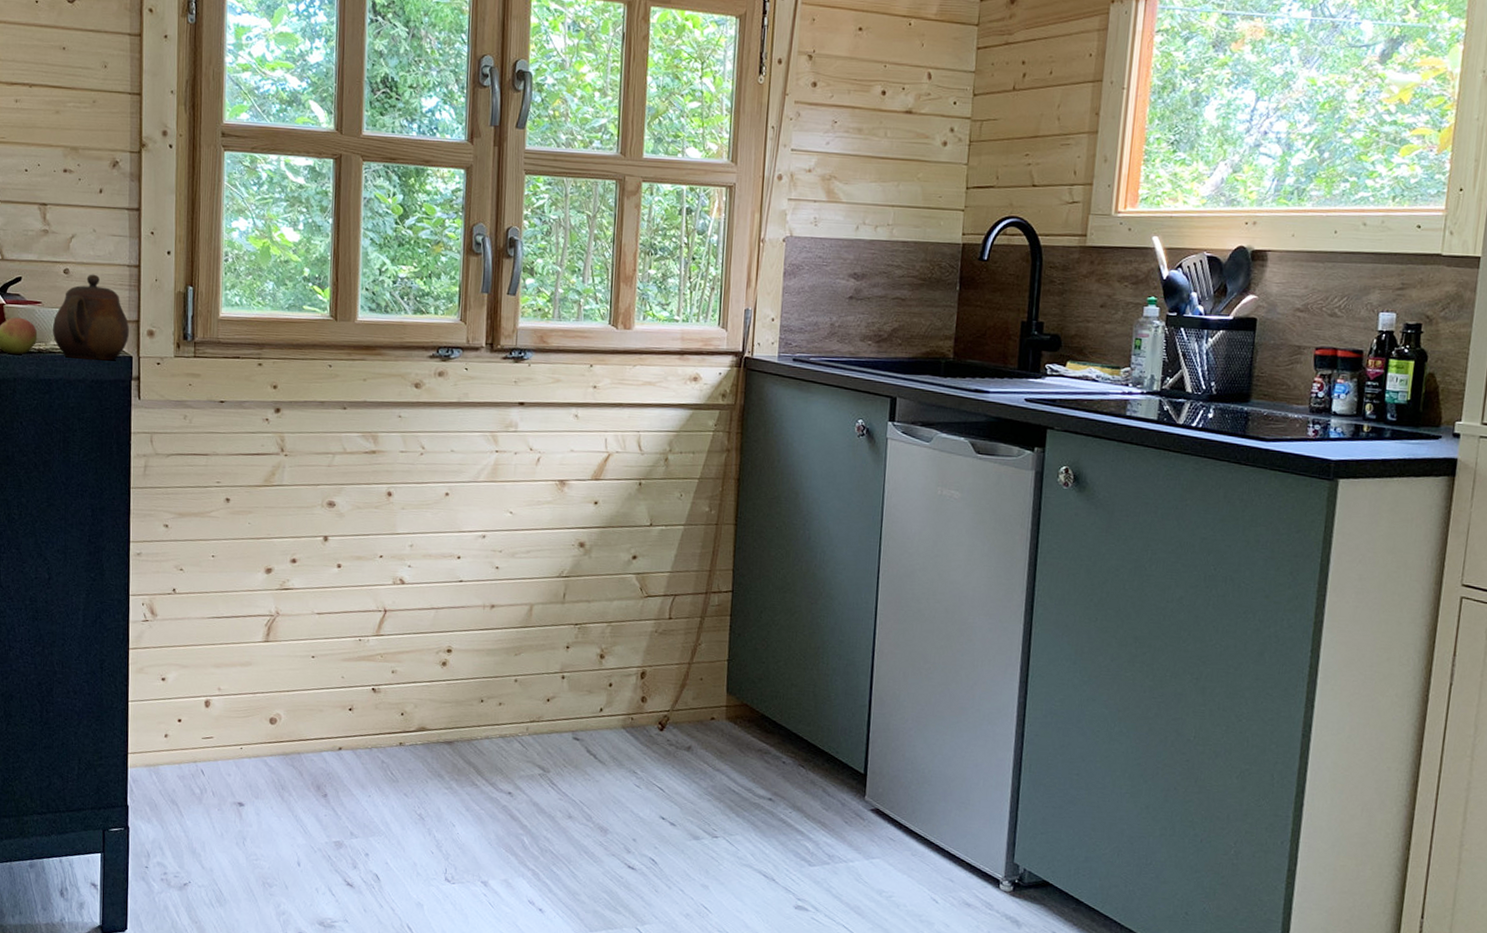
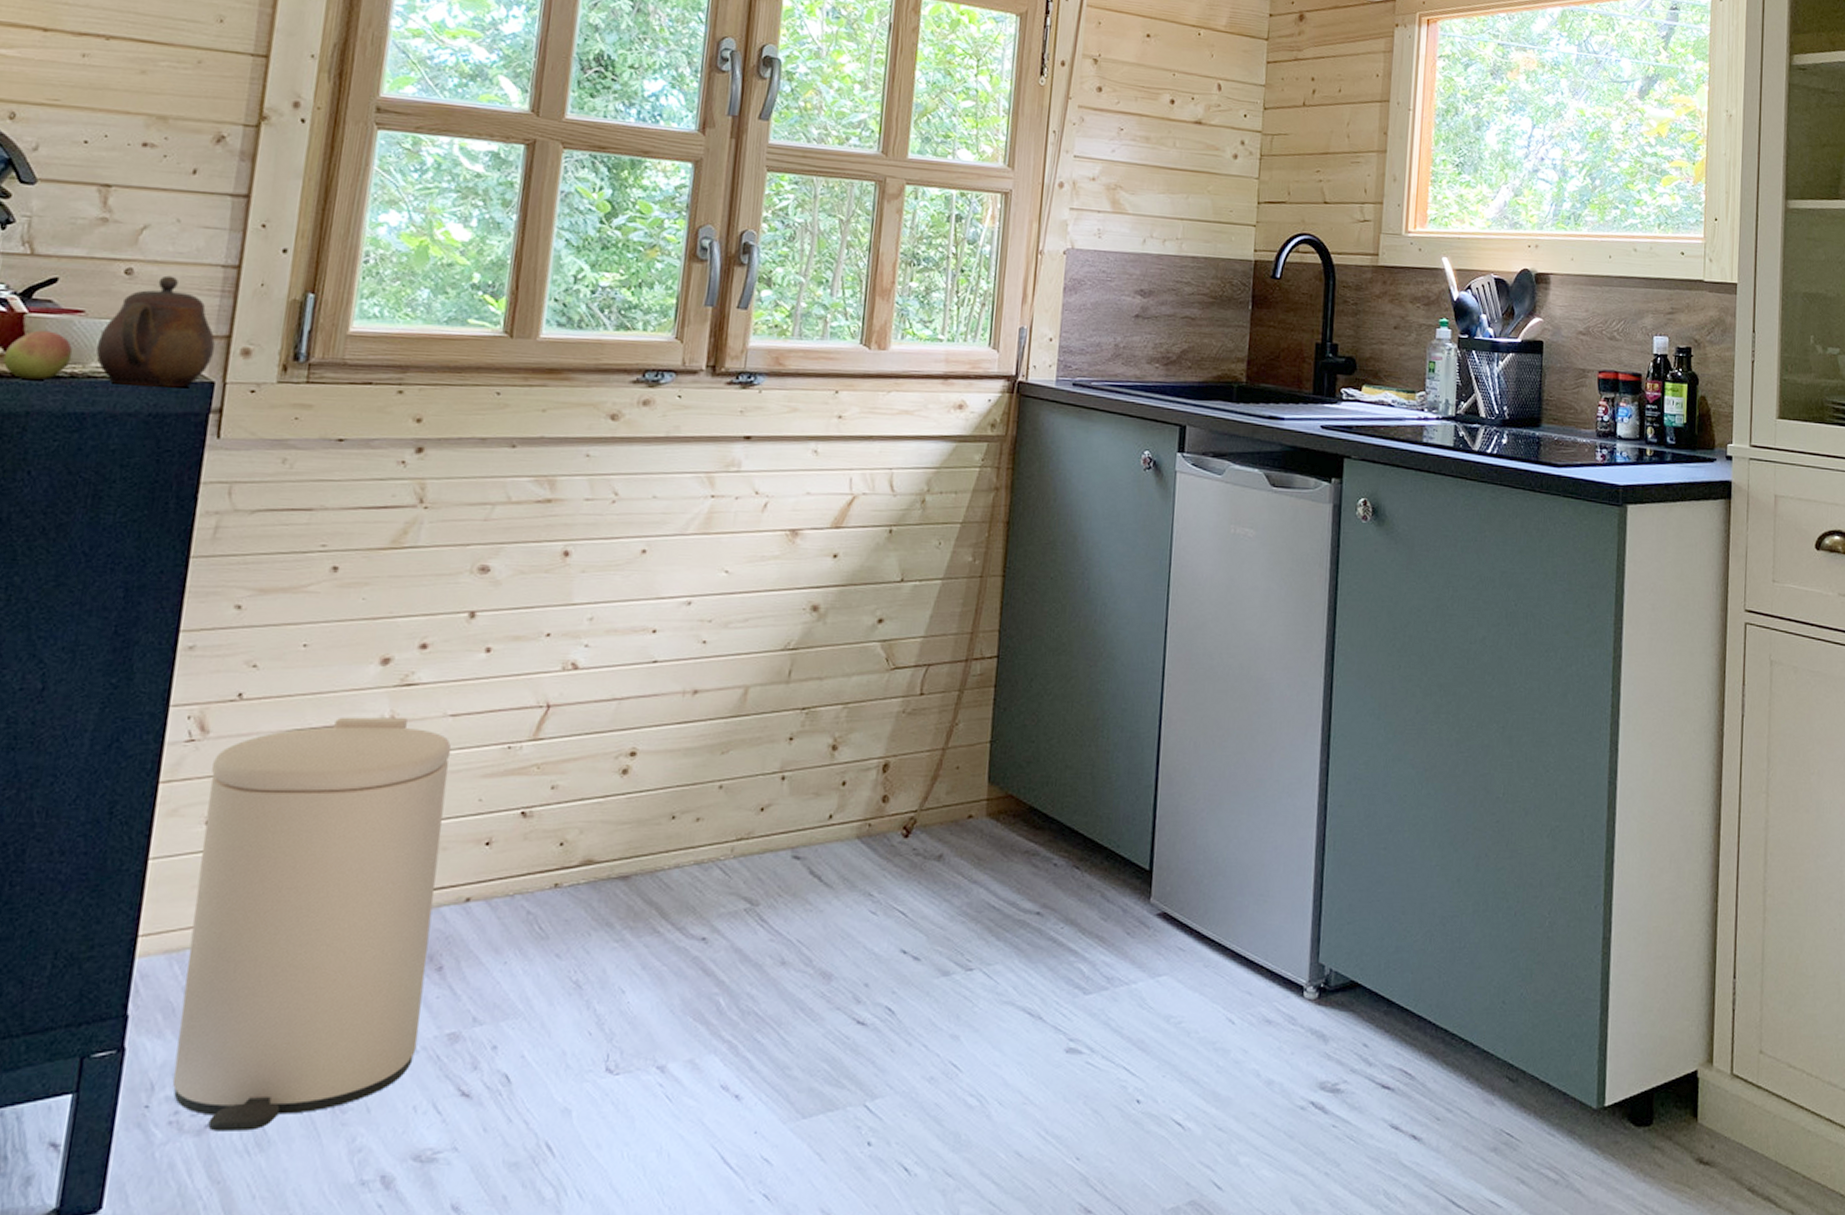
pedal bin: none [160,610,320,891] -> present [172,717,452,1132]

